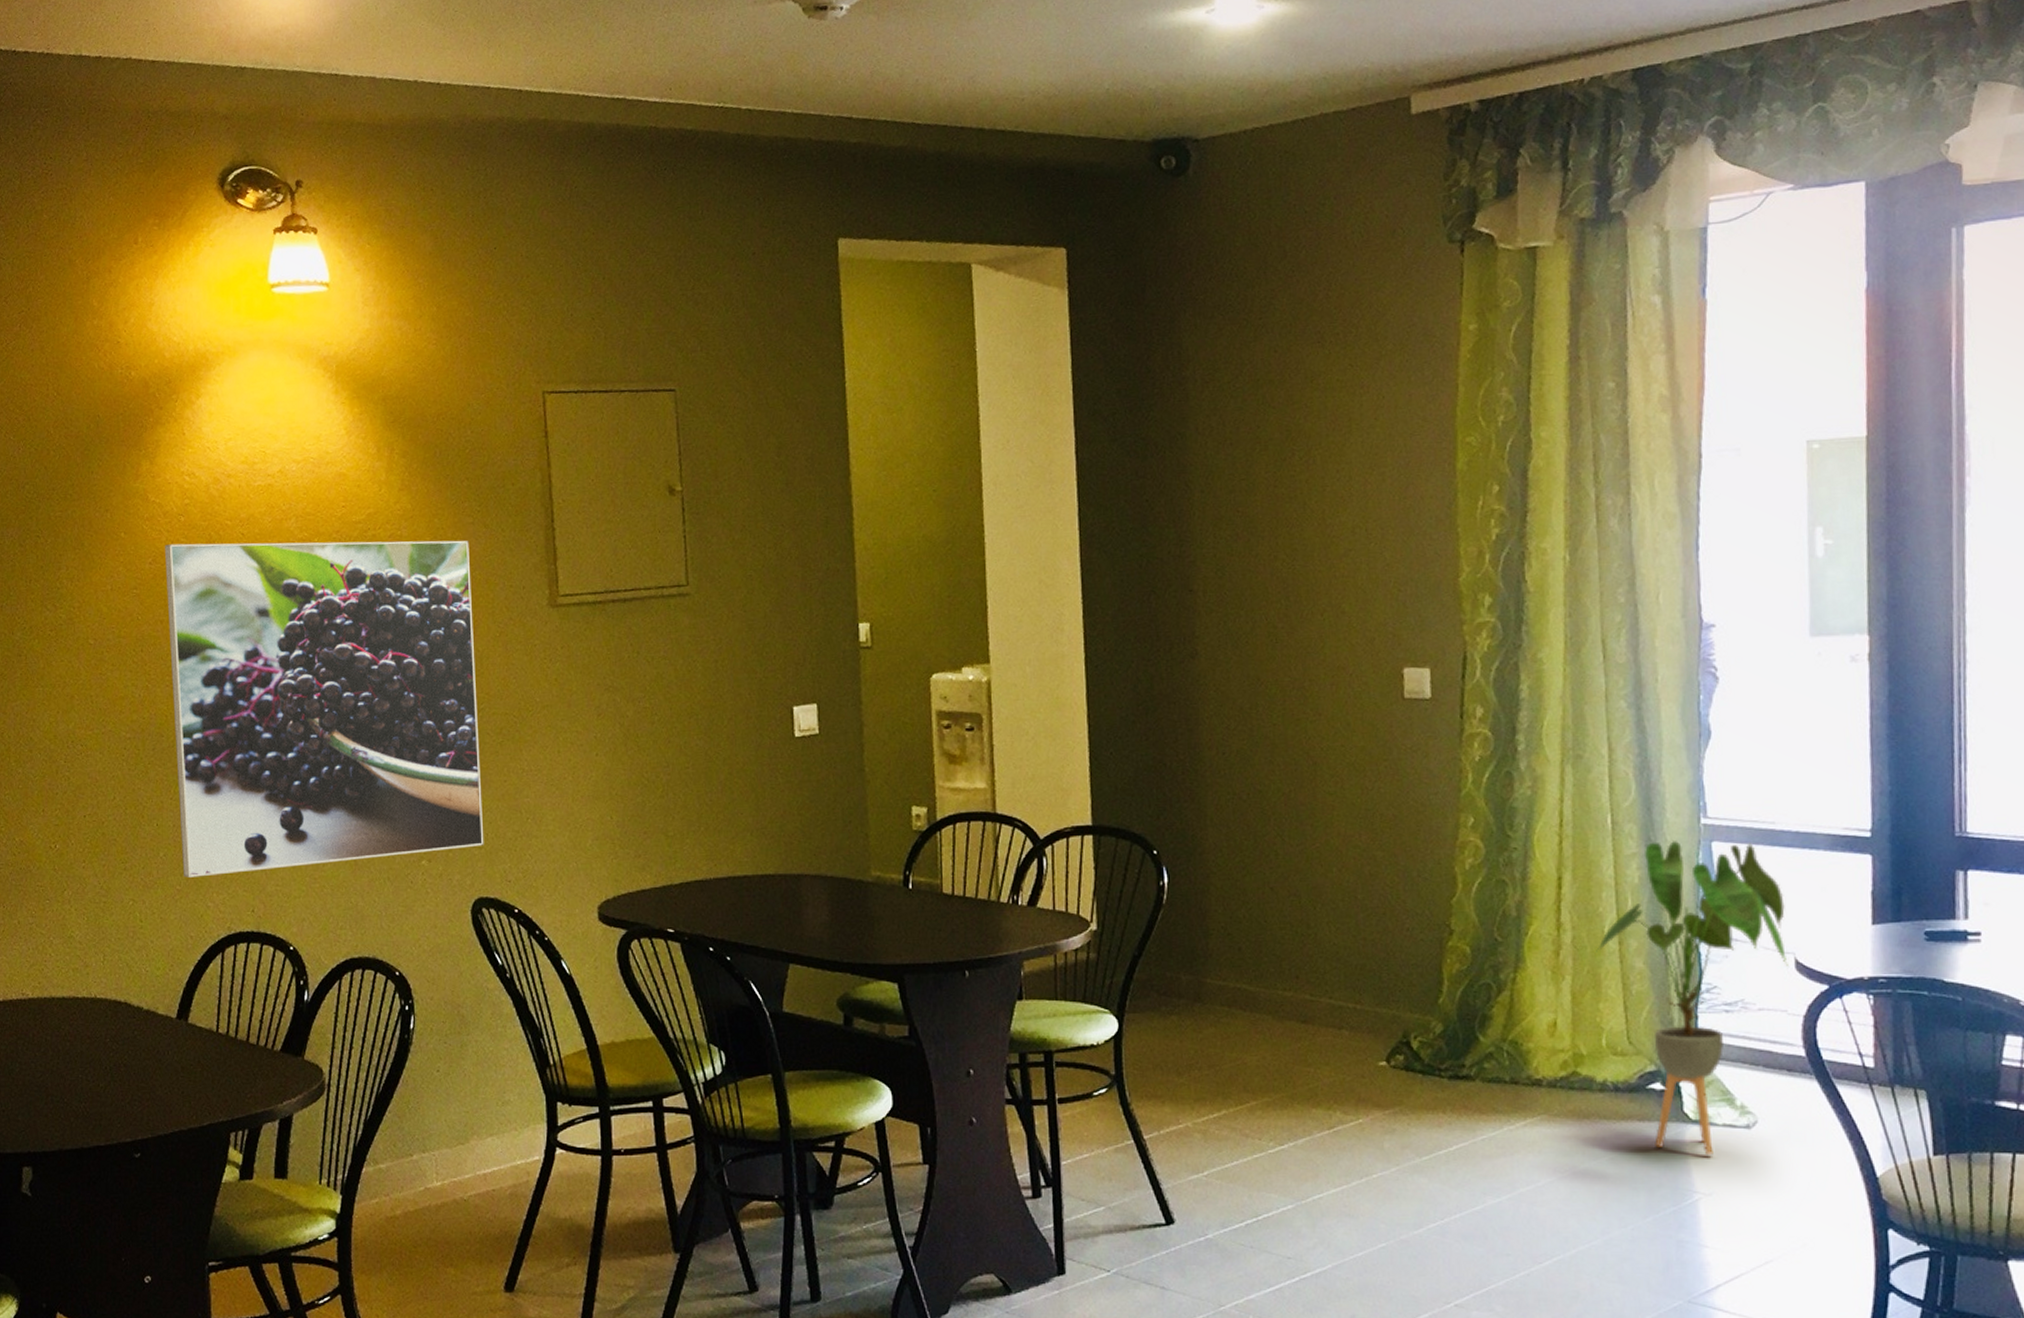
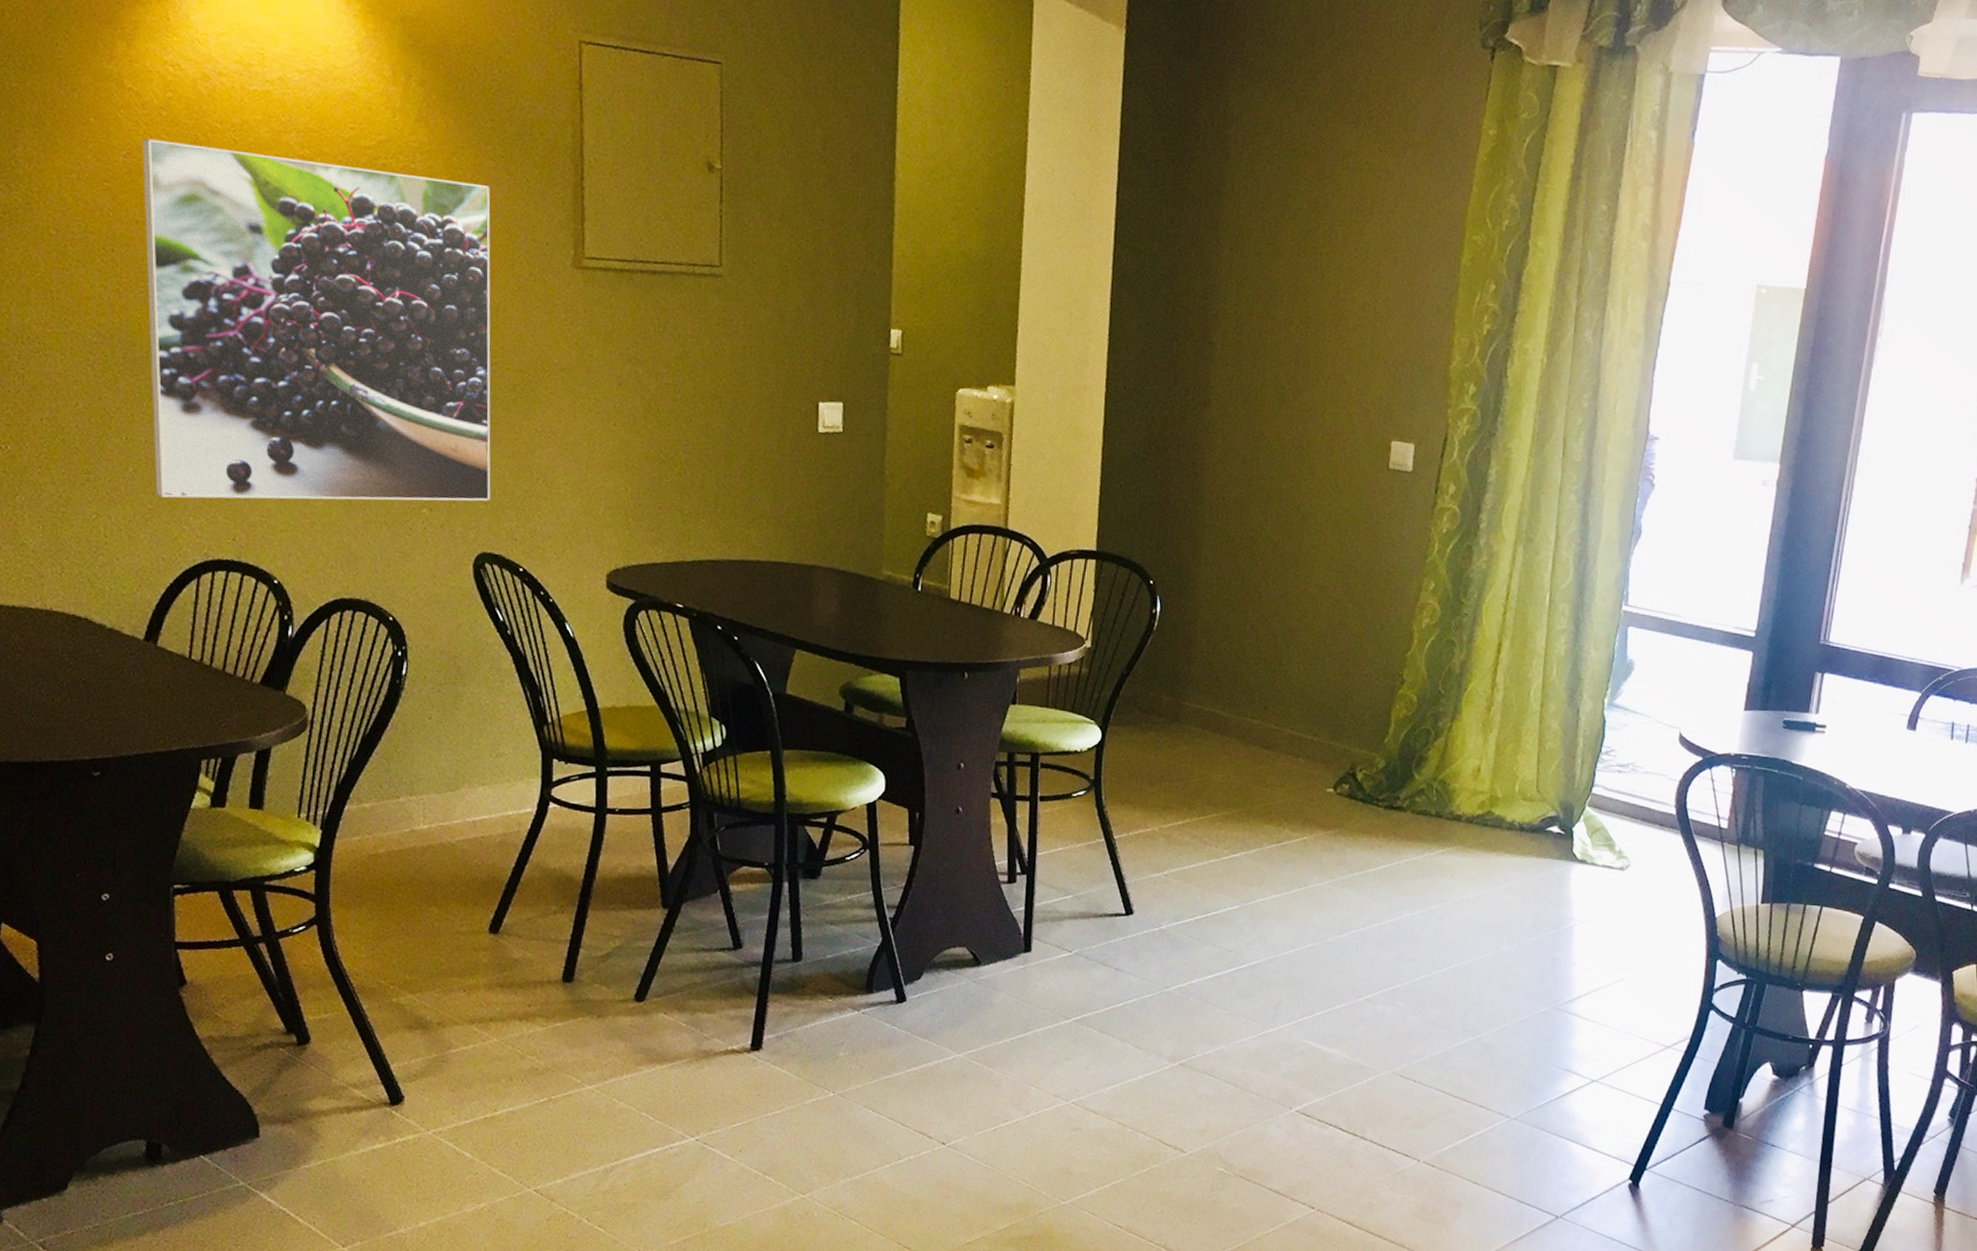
house plant: present [1594,841,1788,1155] -> none [1520,621,1679,889]

